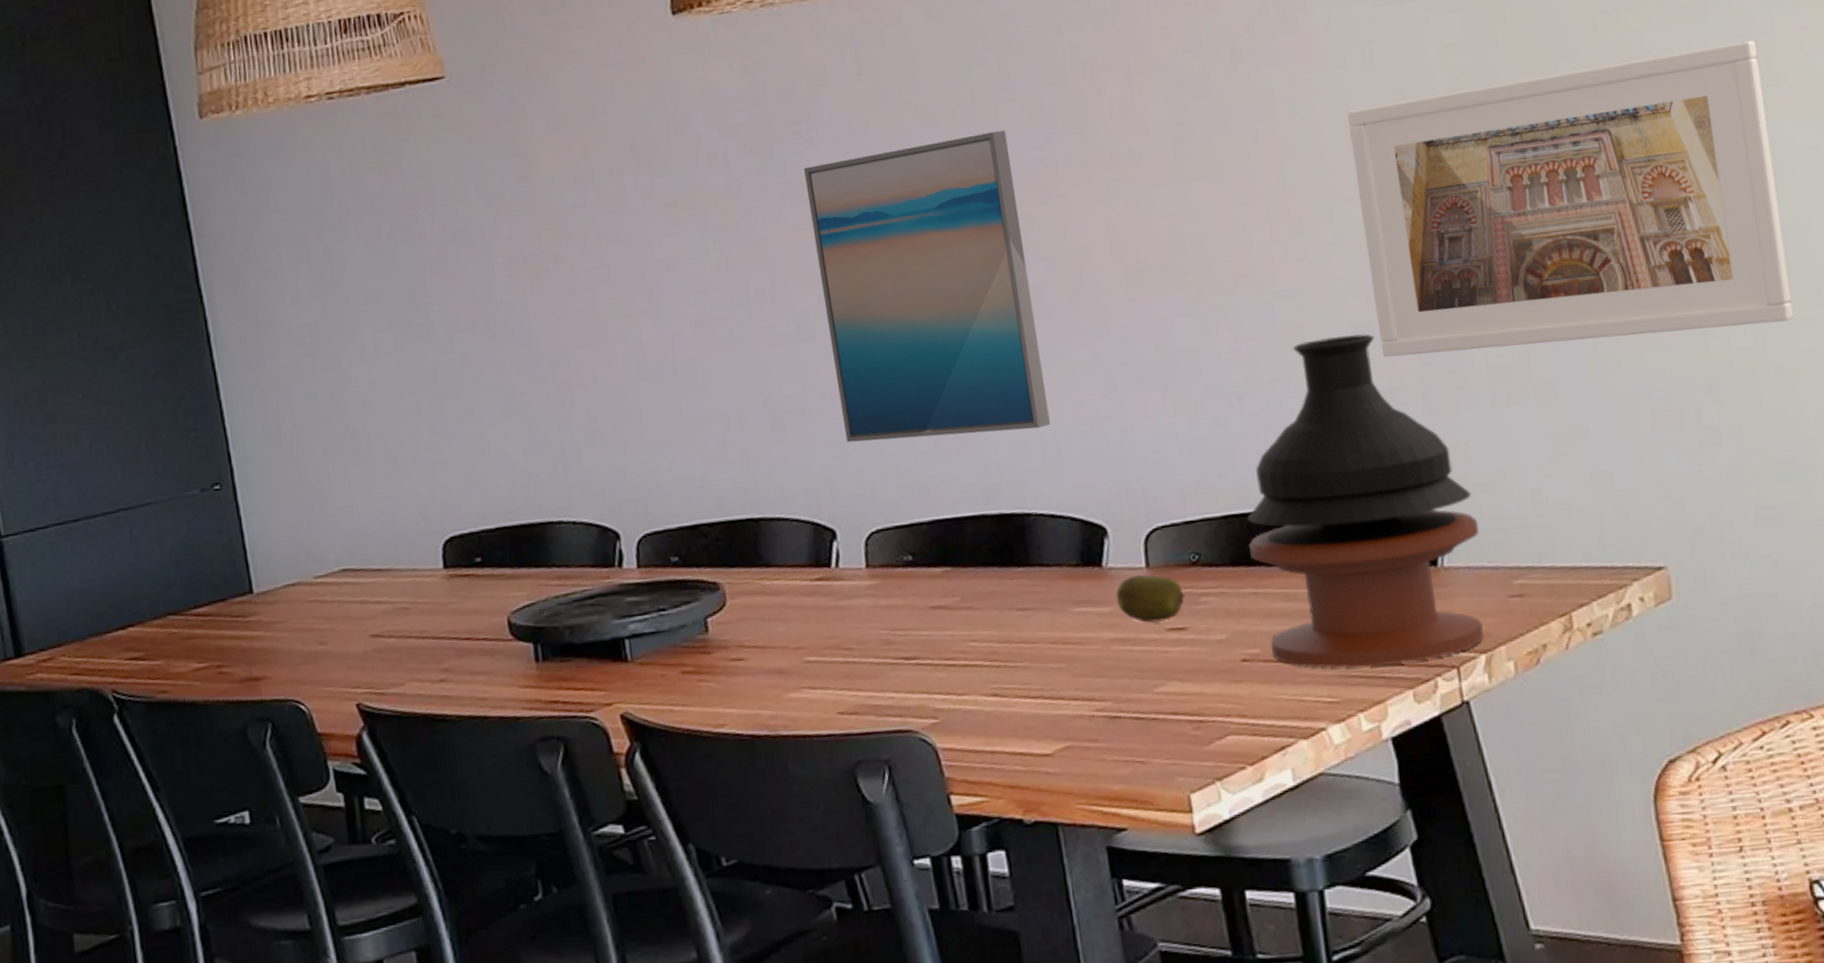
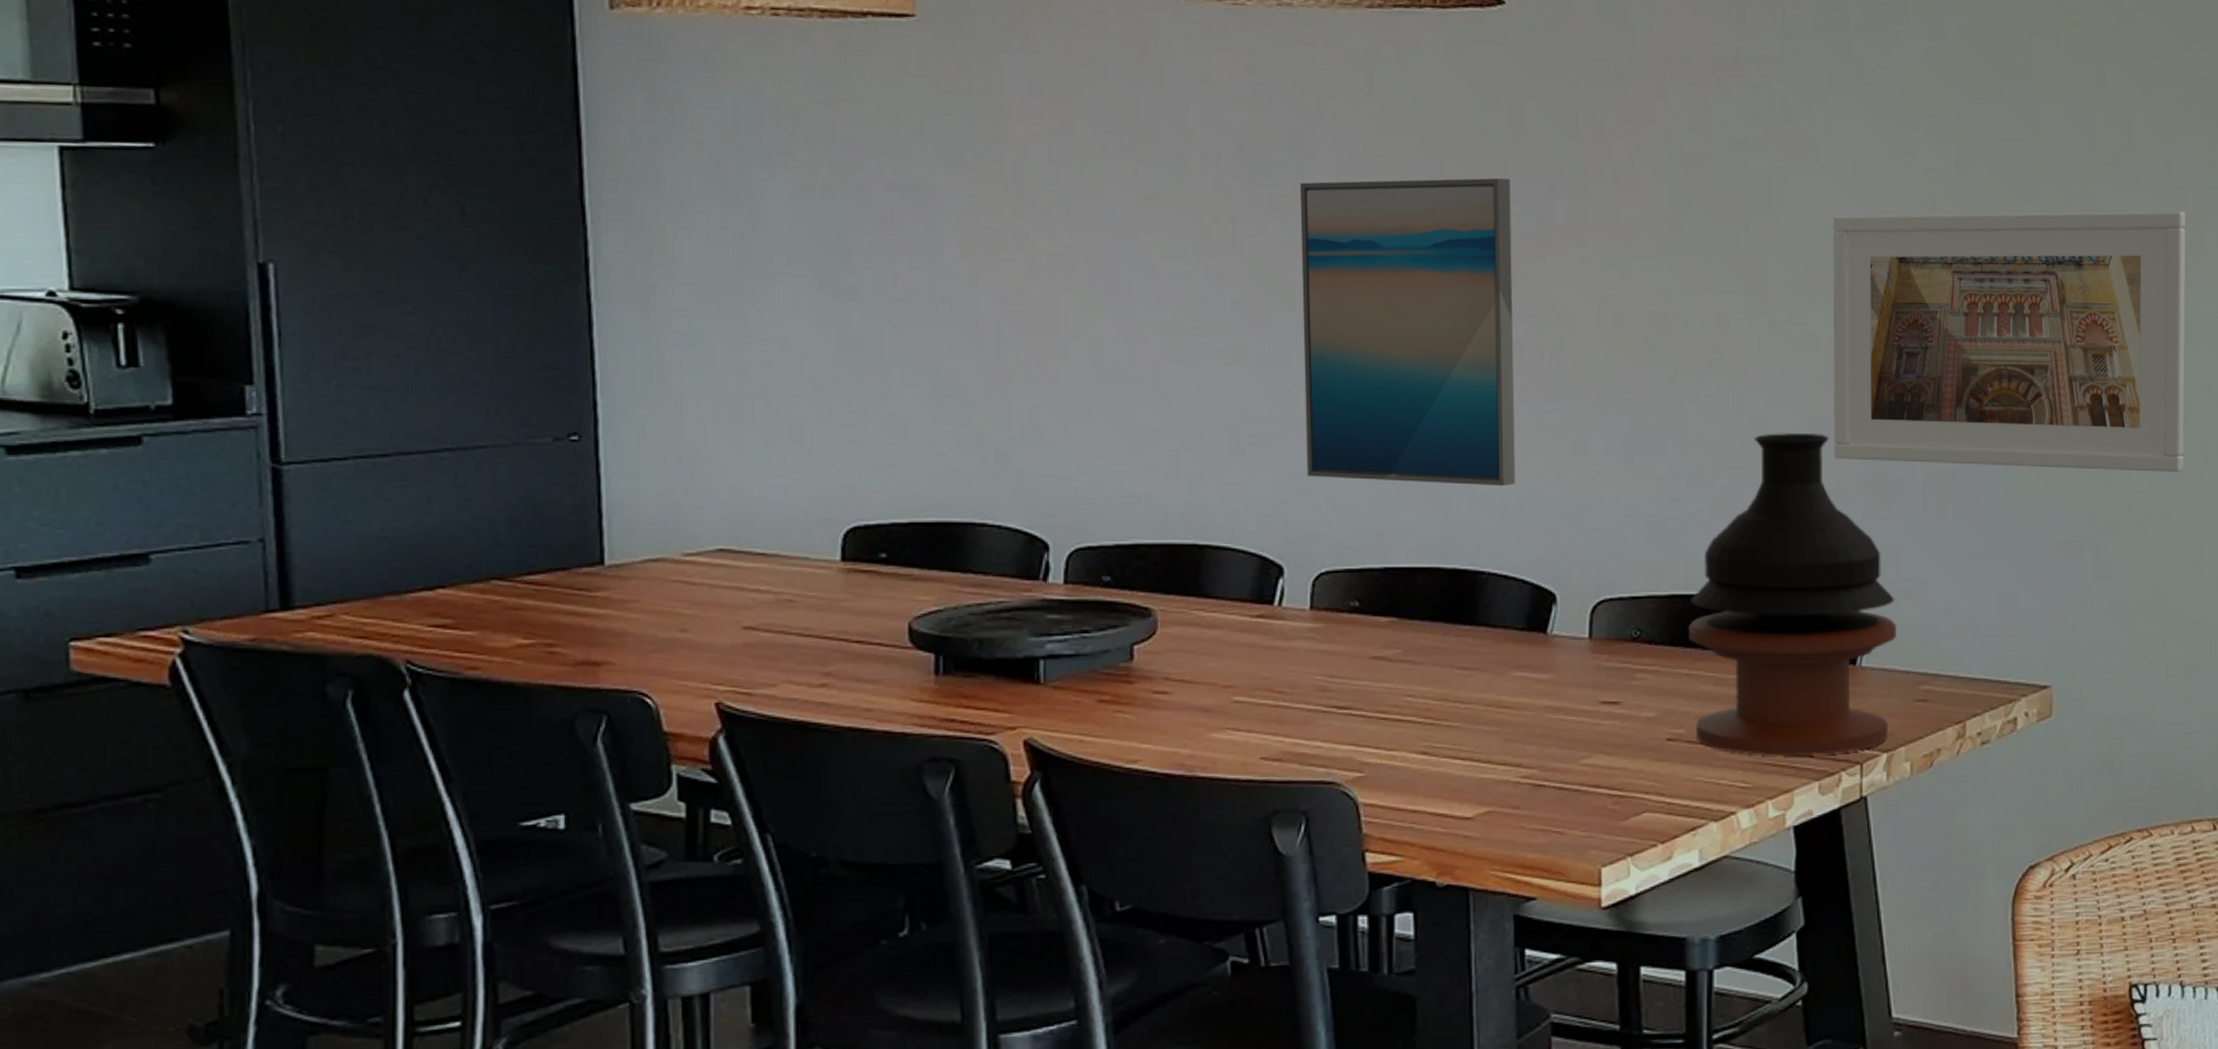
fruit: present [1115,574,1185,623] -> none [1556,644,1623,694]

